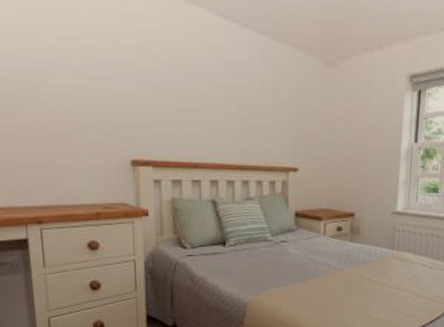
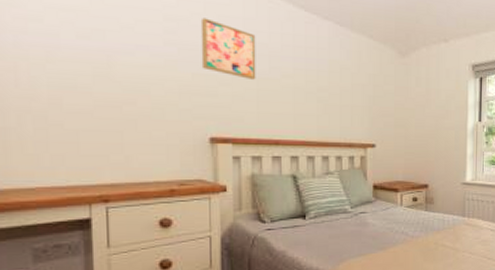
wall art: none [118,31,175,98] -> present [200,18,256,80]

